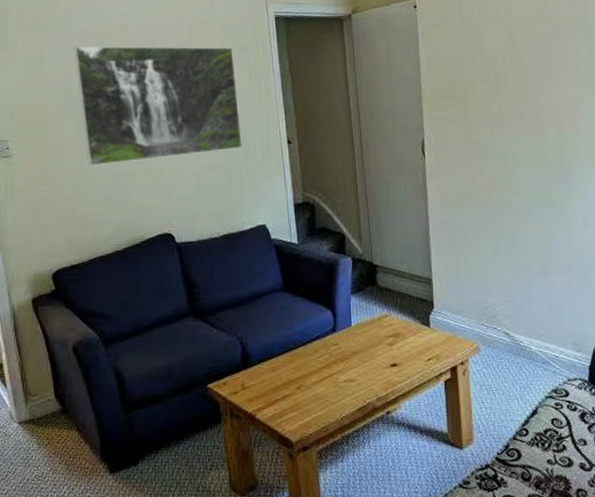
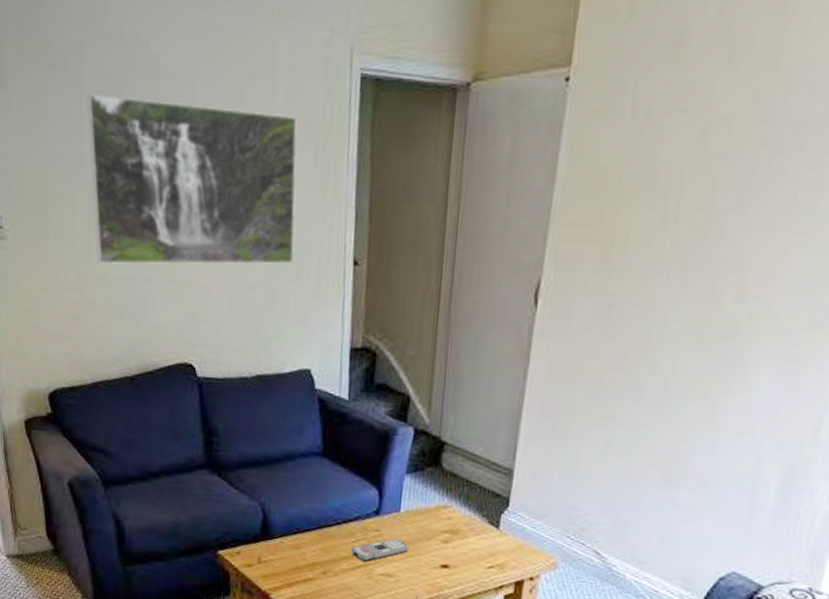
remote control: none [317,349,364,372] -> present [350,539,410,562]

